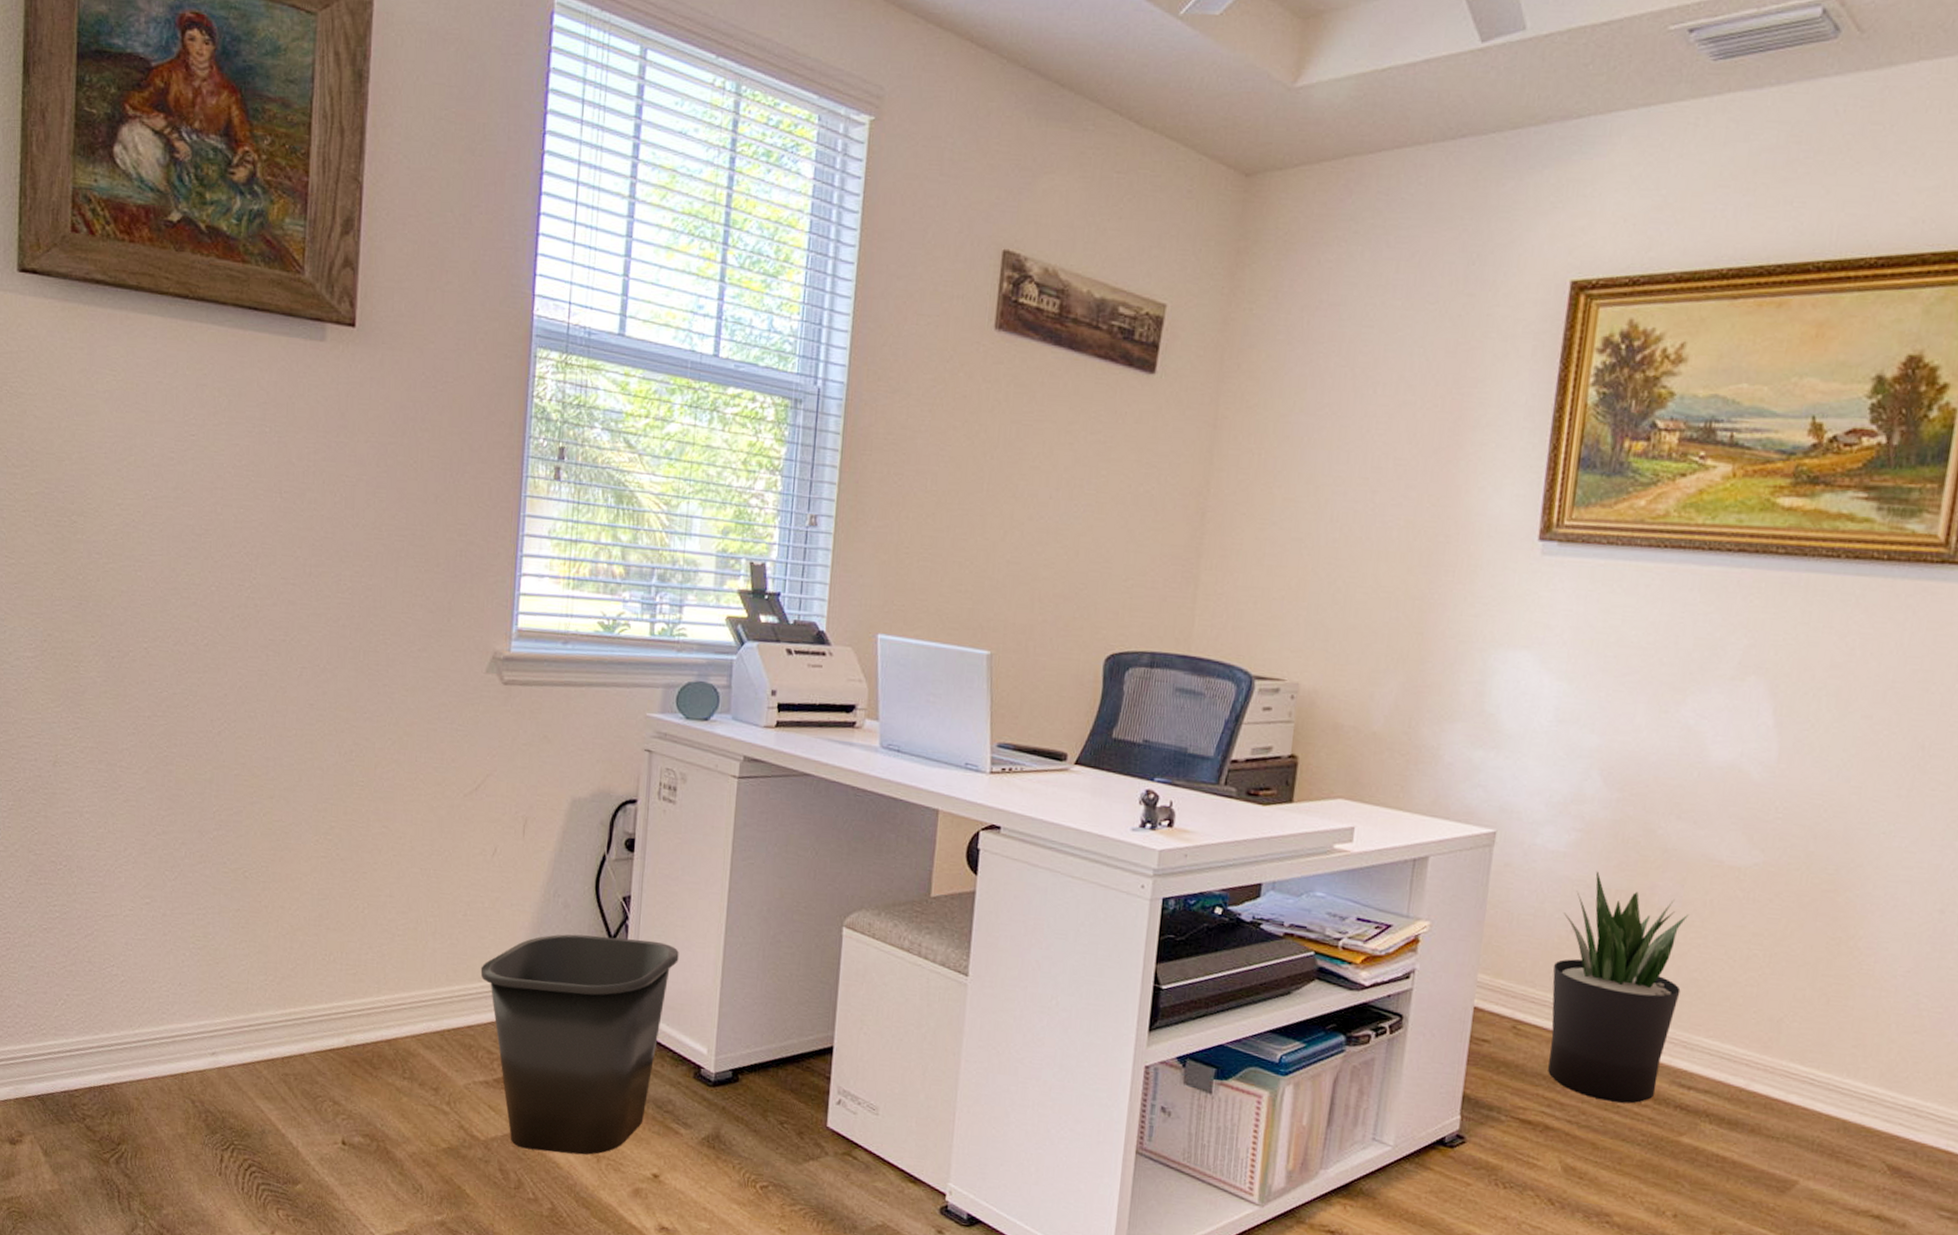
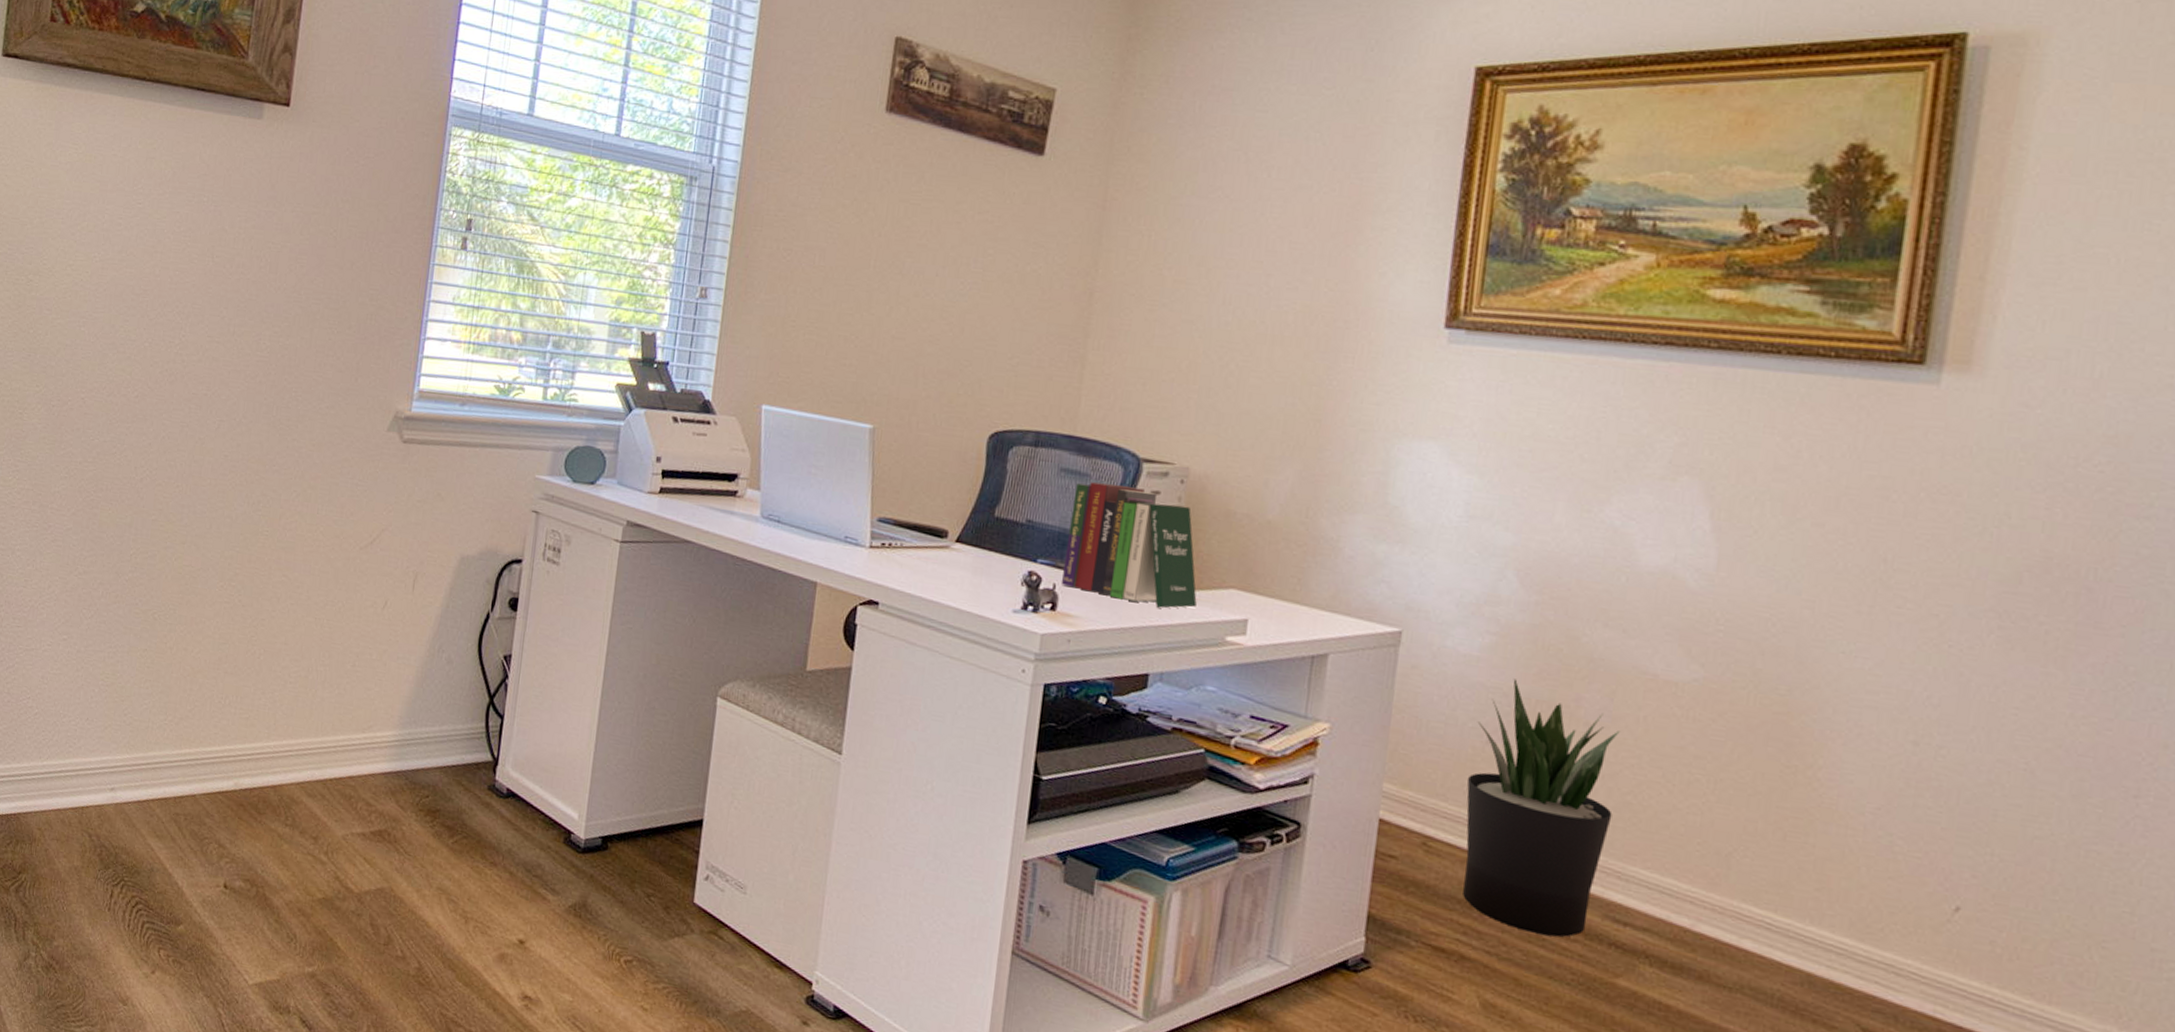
waste bin: present [480,934,679,1155] -> none [364,689,556,916]
books: none [1177,701,1307,821] -> present [1061,482,1197,609]

